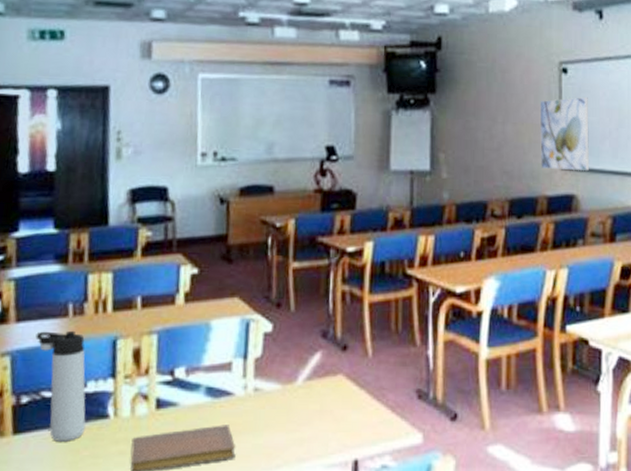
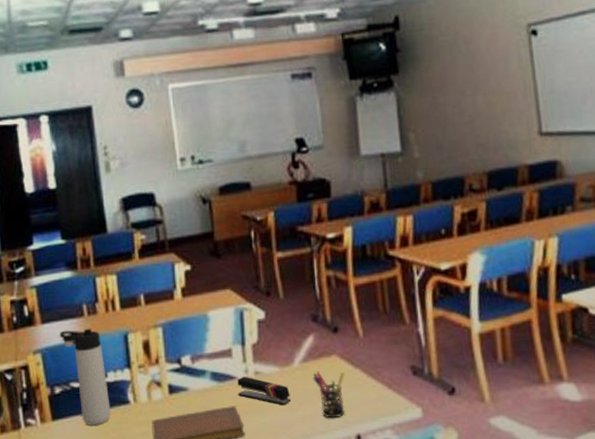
stapler: none [233,392,290,426] -> present [237,376,292,406]
pen holder: none [315,390,349,441] -> present [312,371,345,418]
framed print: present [539,96,589,171] -> none [510,56,571,137]

